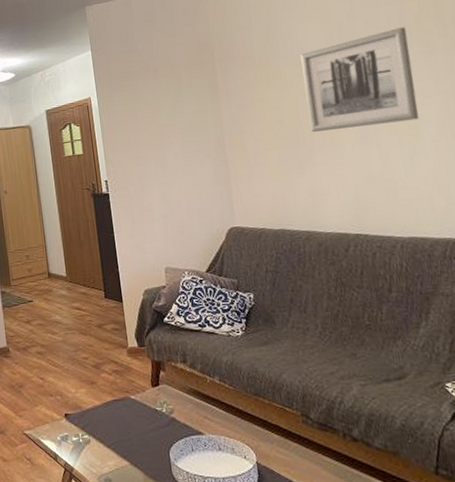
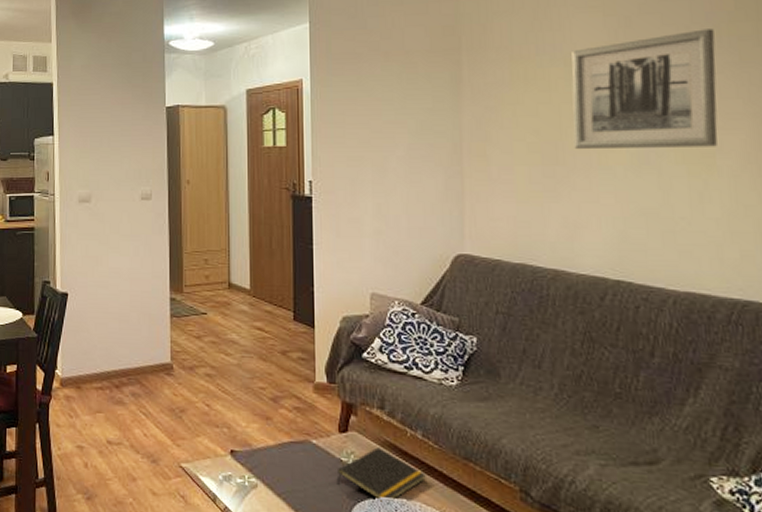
notepad: none [154,395,226,440] -> present [336,447,426,502]

